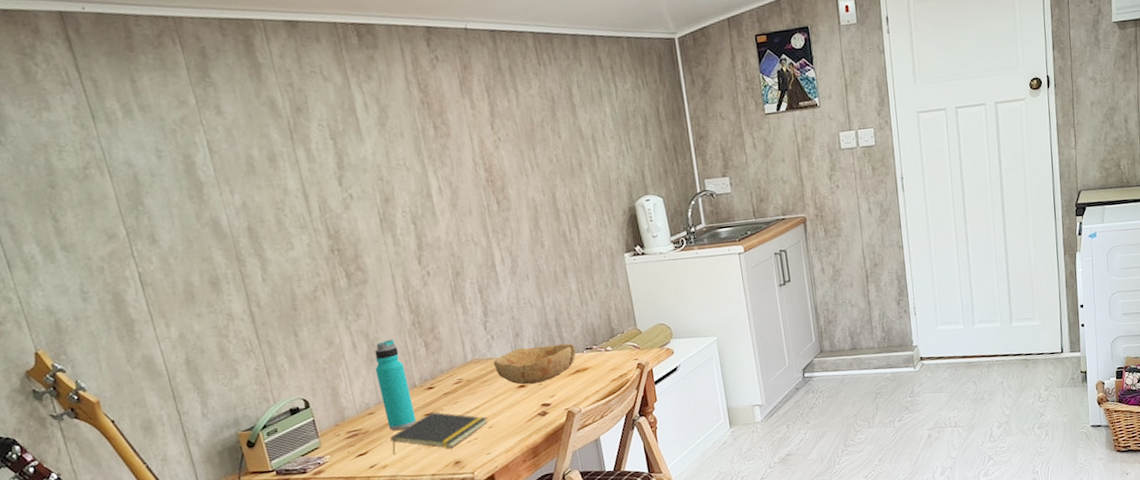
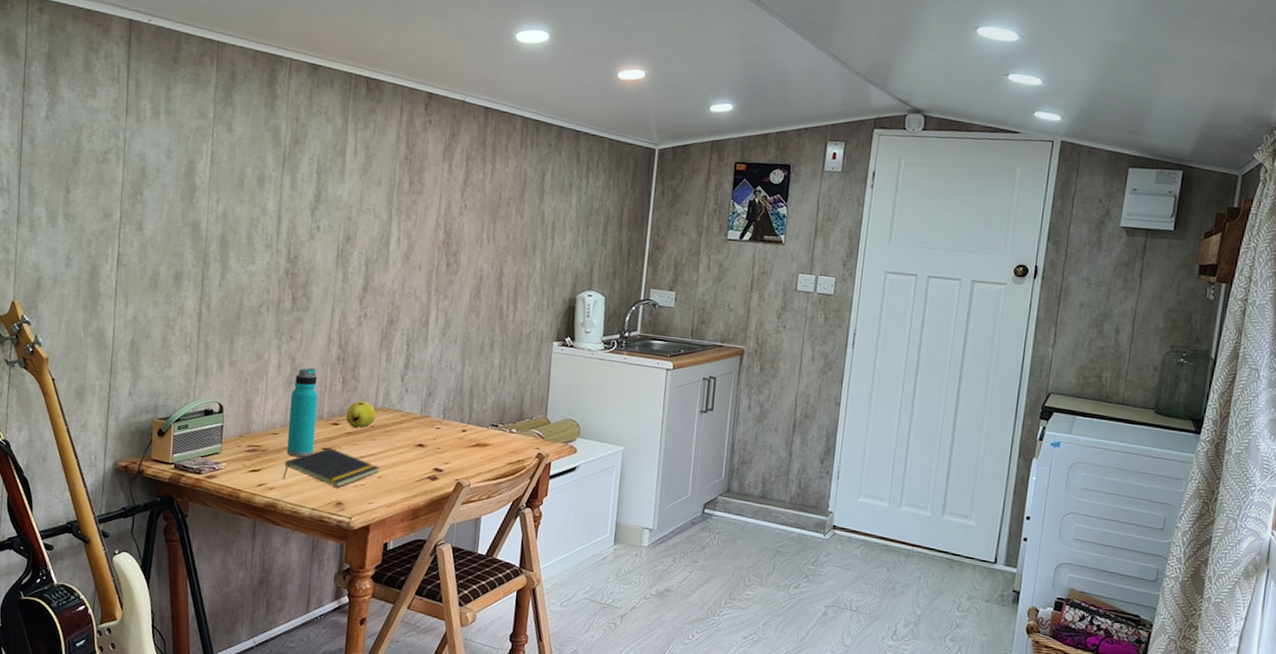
fruit: none [438,358,470,387] -> present [346,400,376,428]
bowl: present [493,343,576,385] -> none [399,407,482,447]

